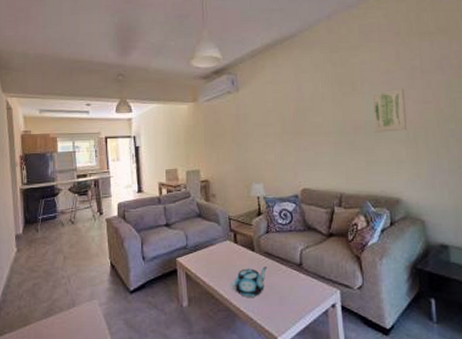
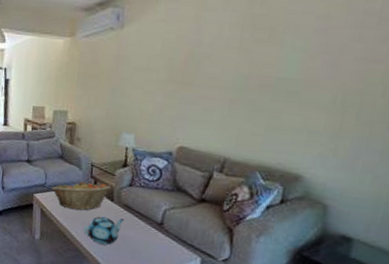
fruit basket: none [194,235,250,266] -> present [51,181,111,211]
wall art: present [372,89,407,133] -> none [287,40,345,95]

